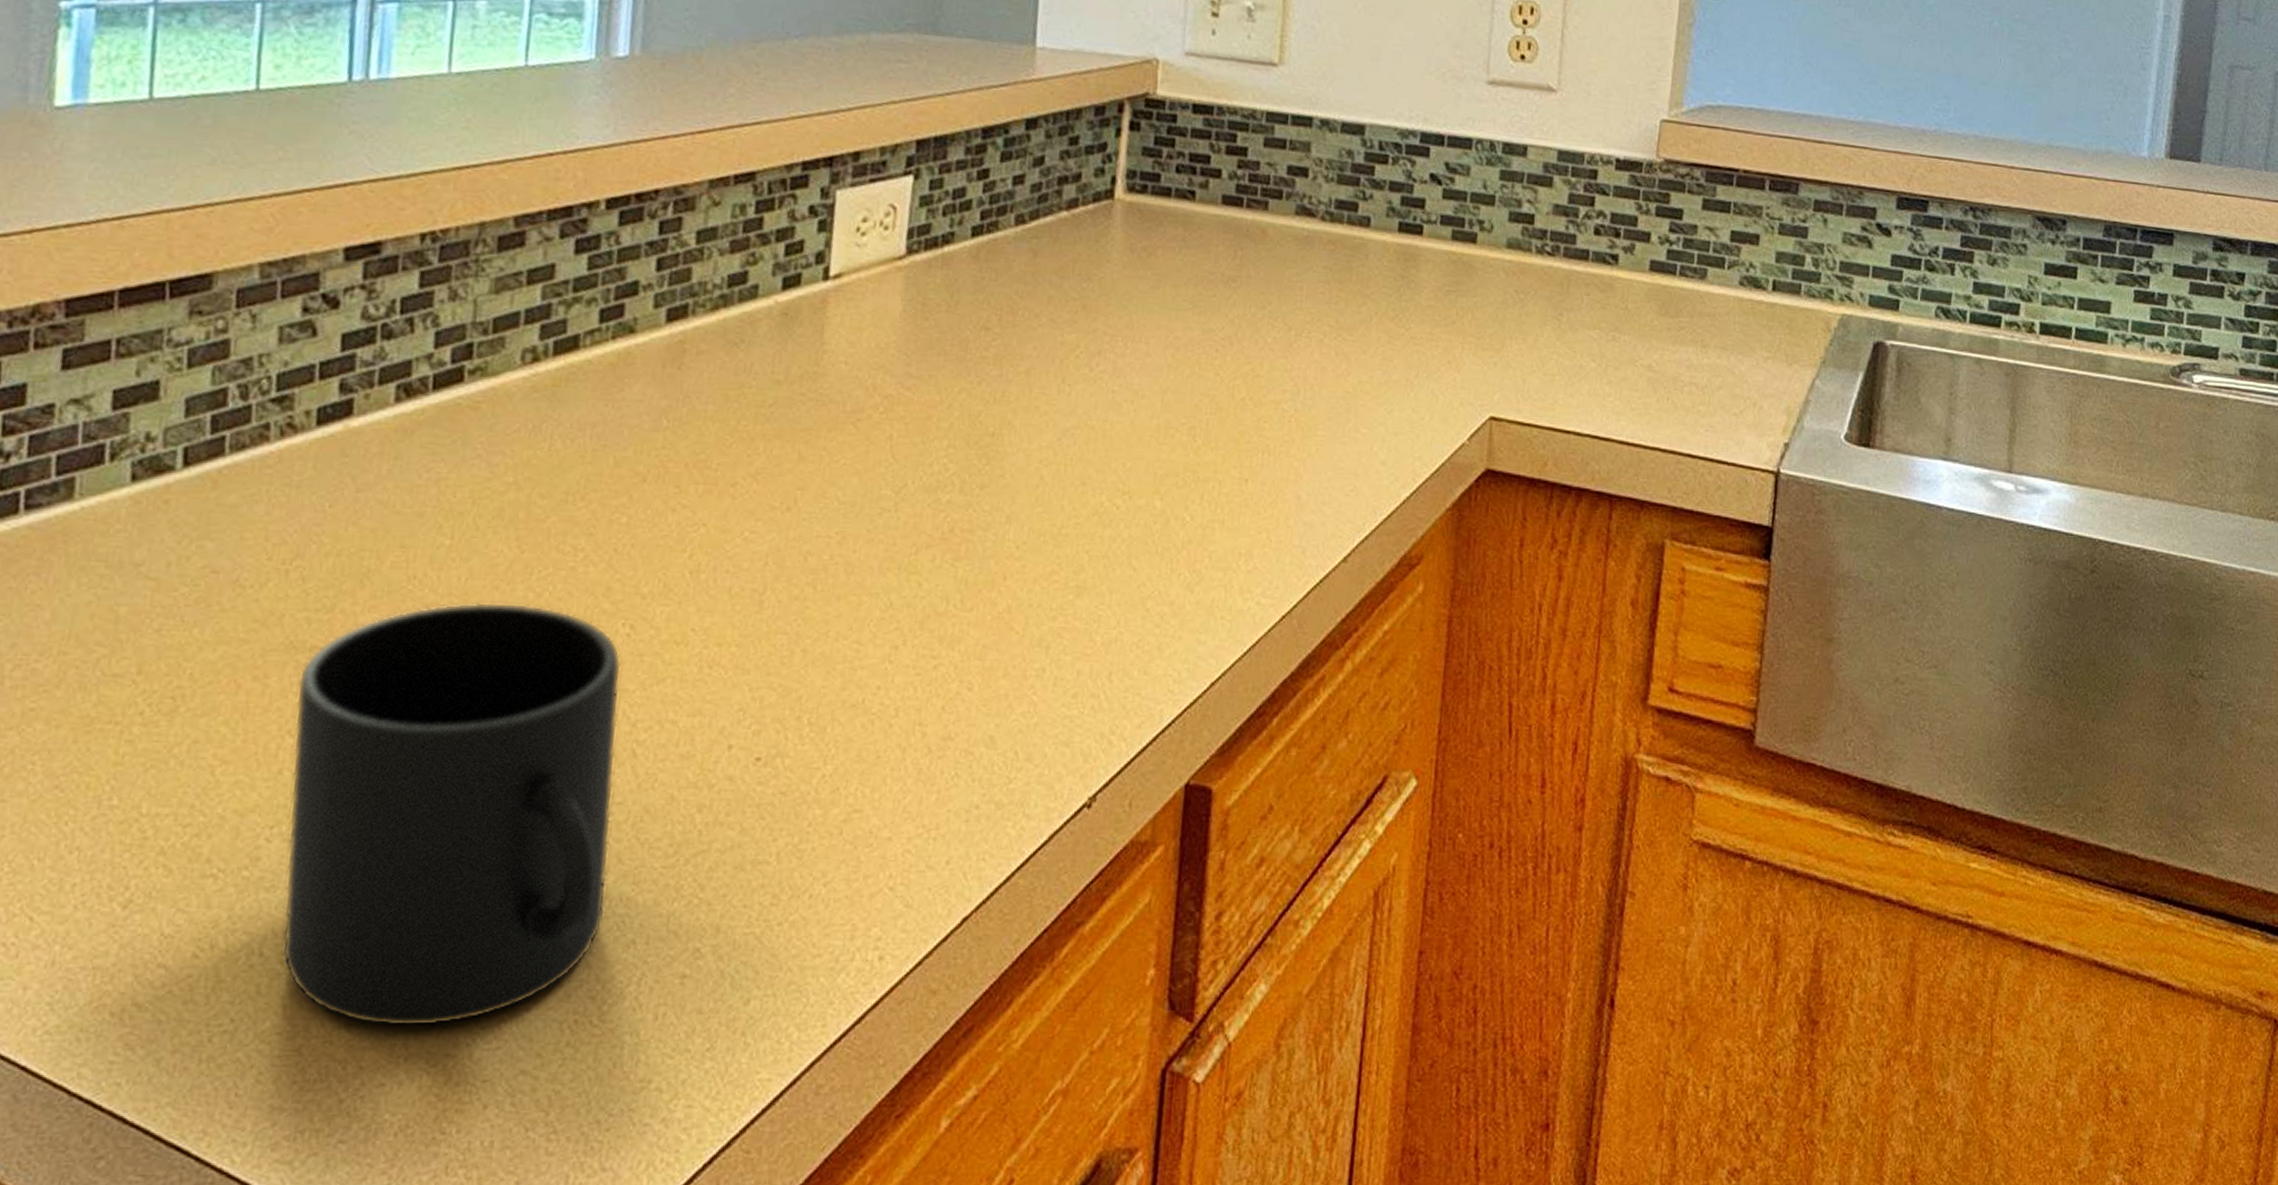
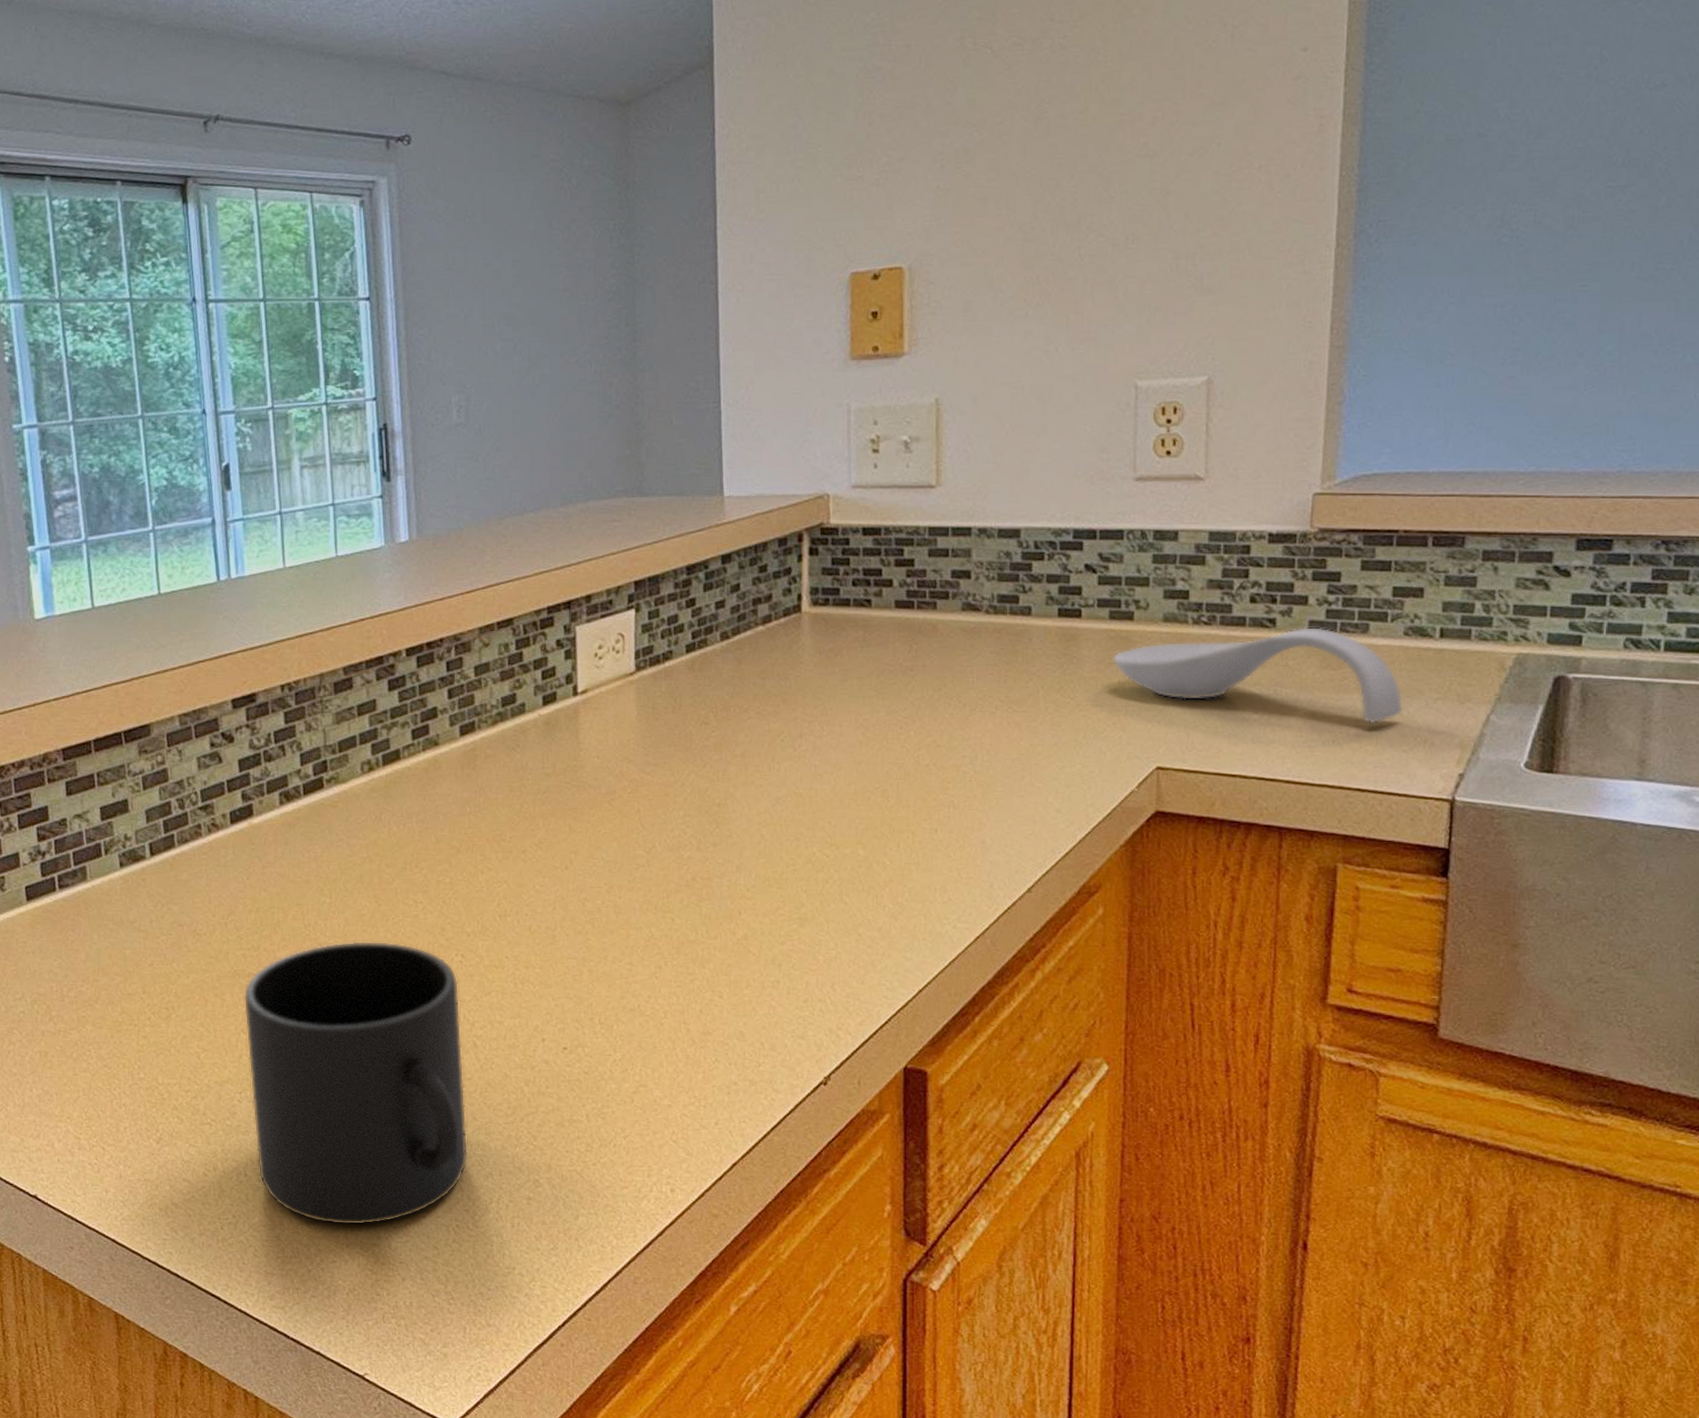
spoon rest: none [1451,266,1736,382] -> present [1112,626,1404,724]

